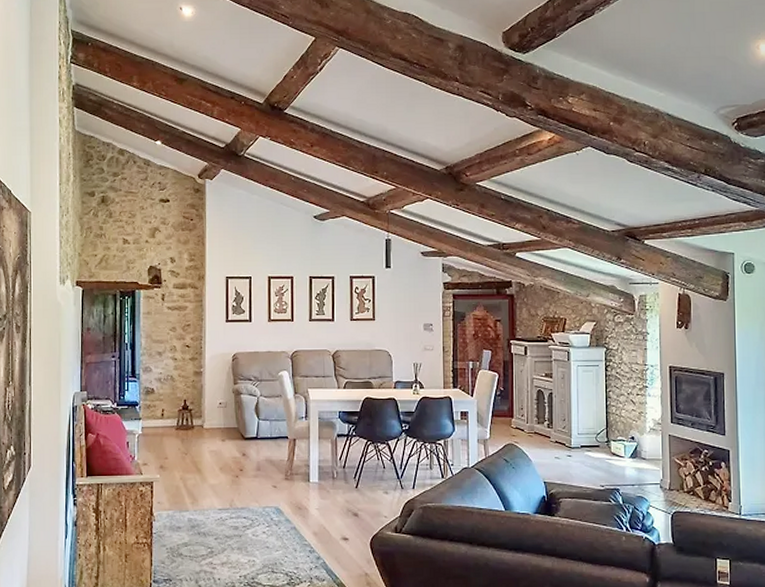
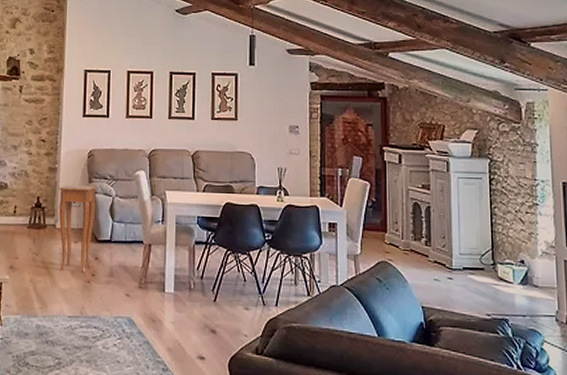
side table: none [205,387,242,469] -> present [58,185,97,273]

